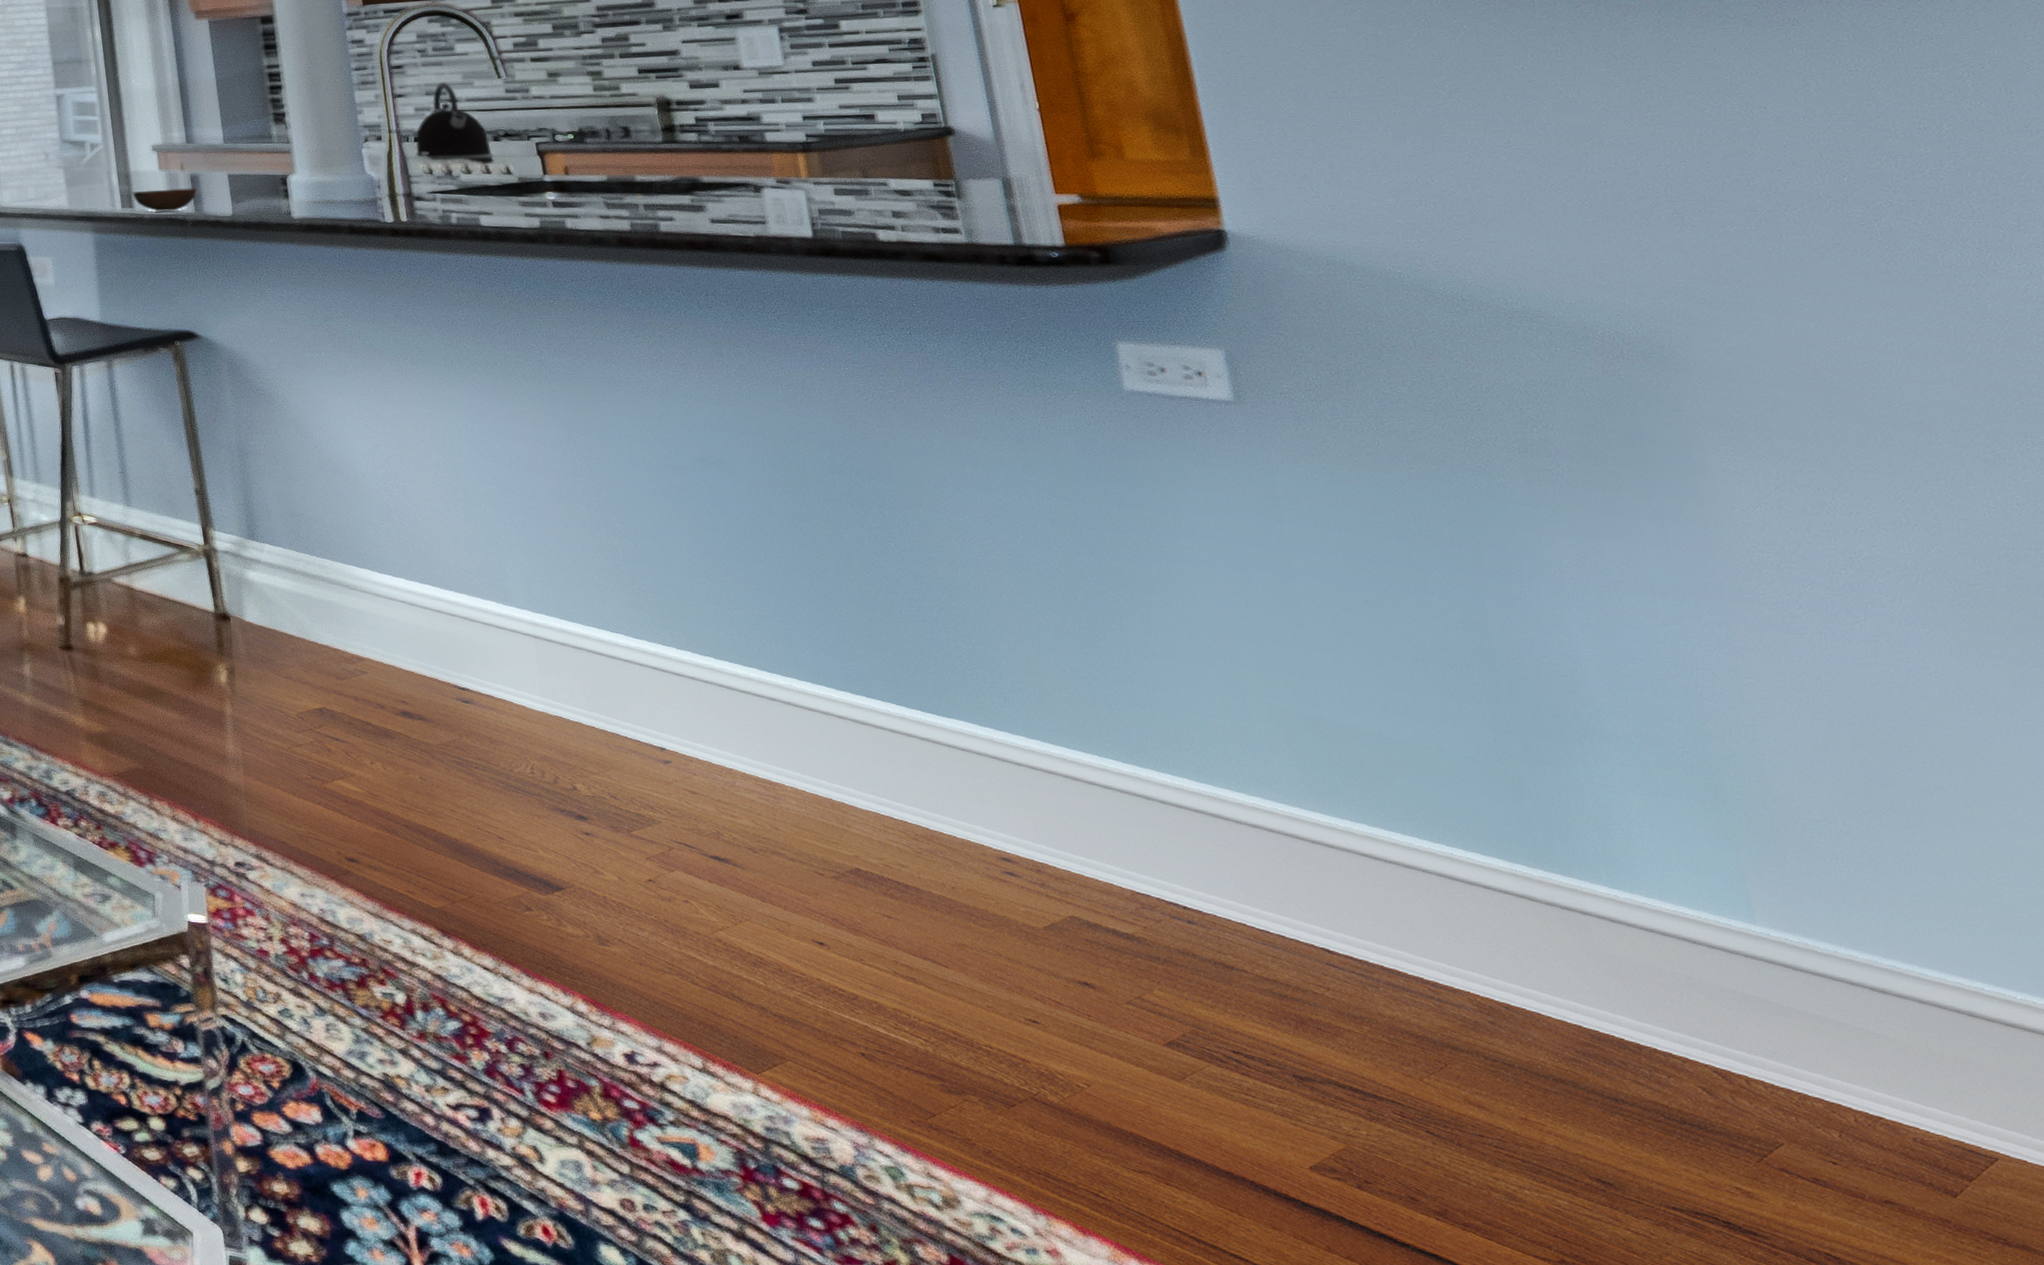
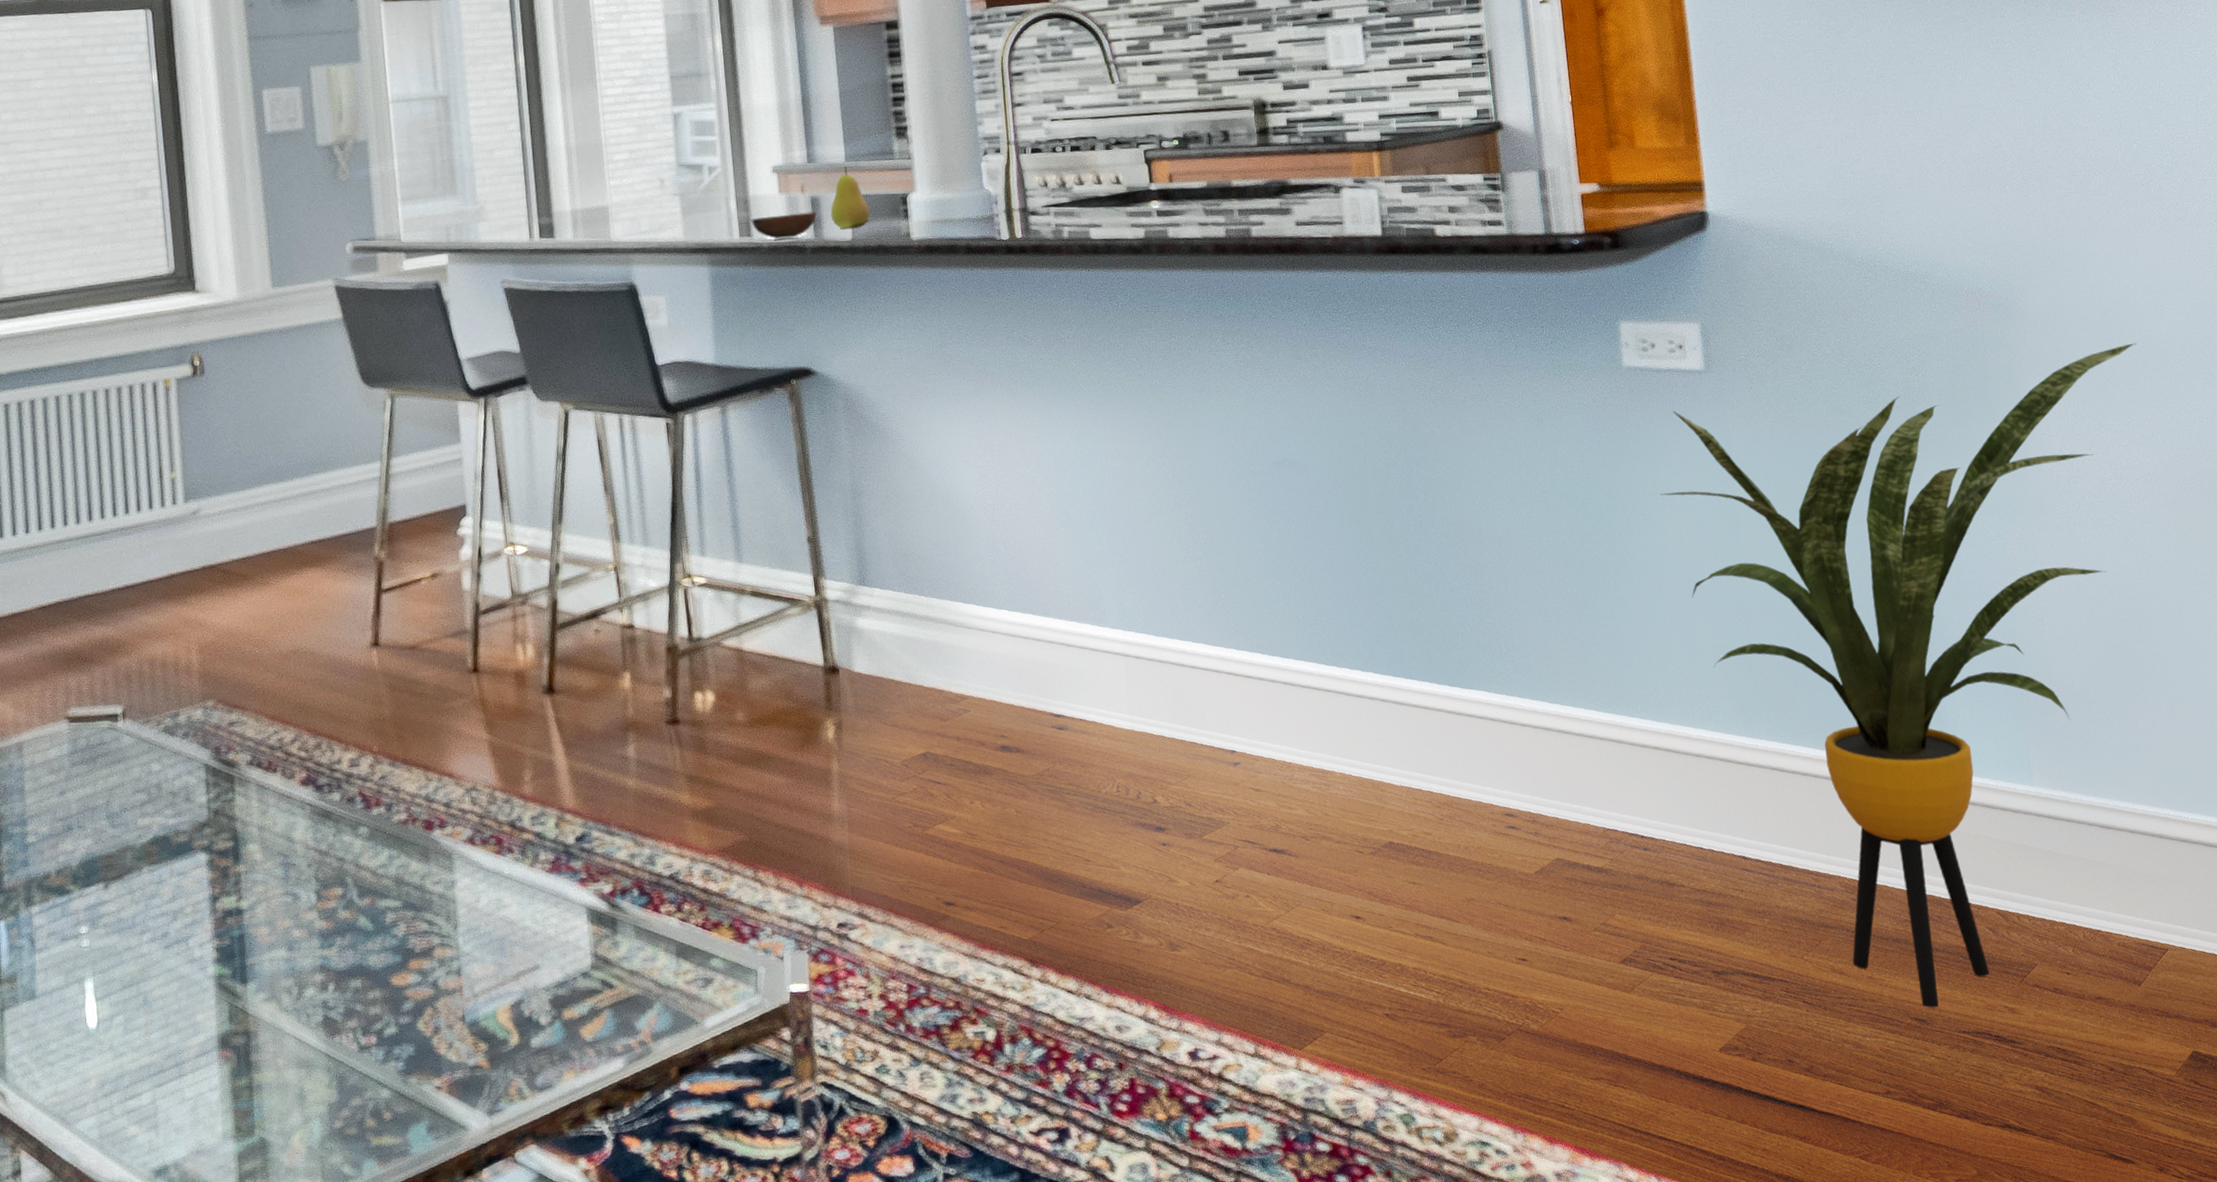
fruit: none [210,147,250,206] -> present [830,166,870,230]
kettle: present [415,81,494,164] -> none [1031,88,1105,174]
house plant: none [1183,410,1872,1172] -> present [1660,342,2137,1008]

